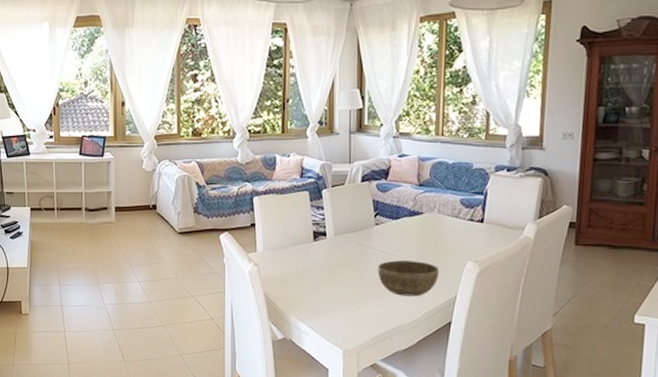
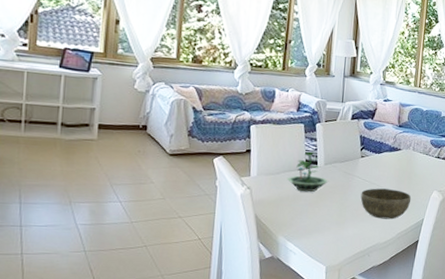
terrarium: none [294,222,340,267] -> present [286,151,329,192]

